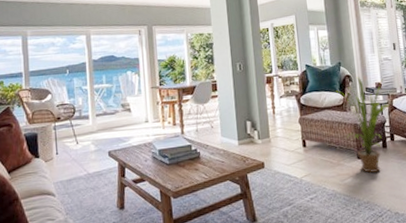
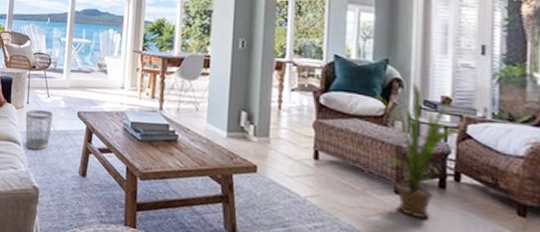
wastebasket: none [56,156,85,198] -> present [25,109,53,150]

